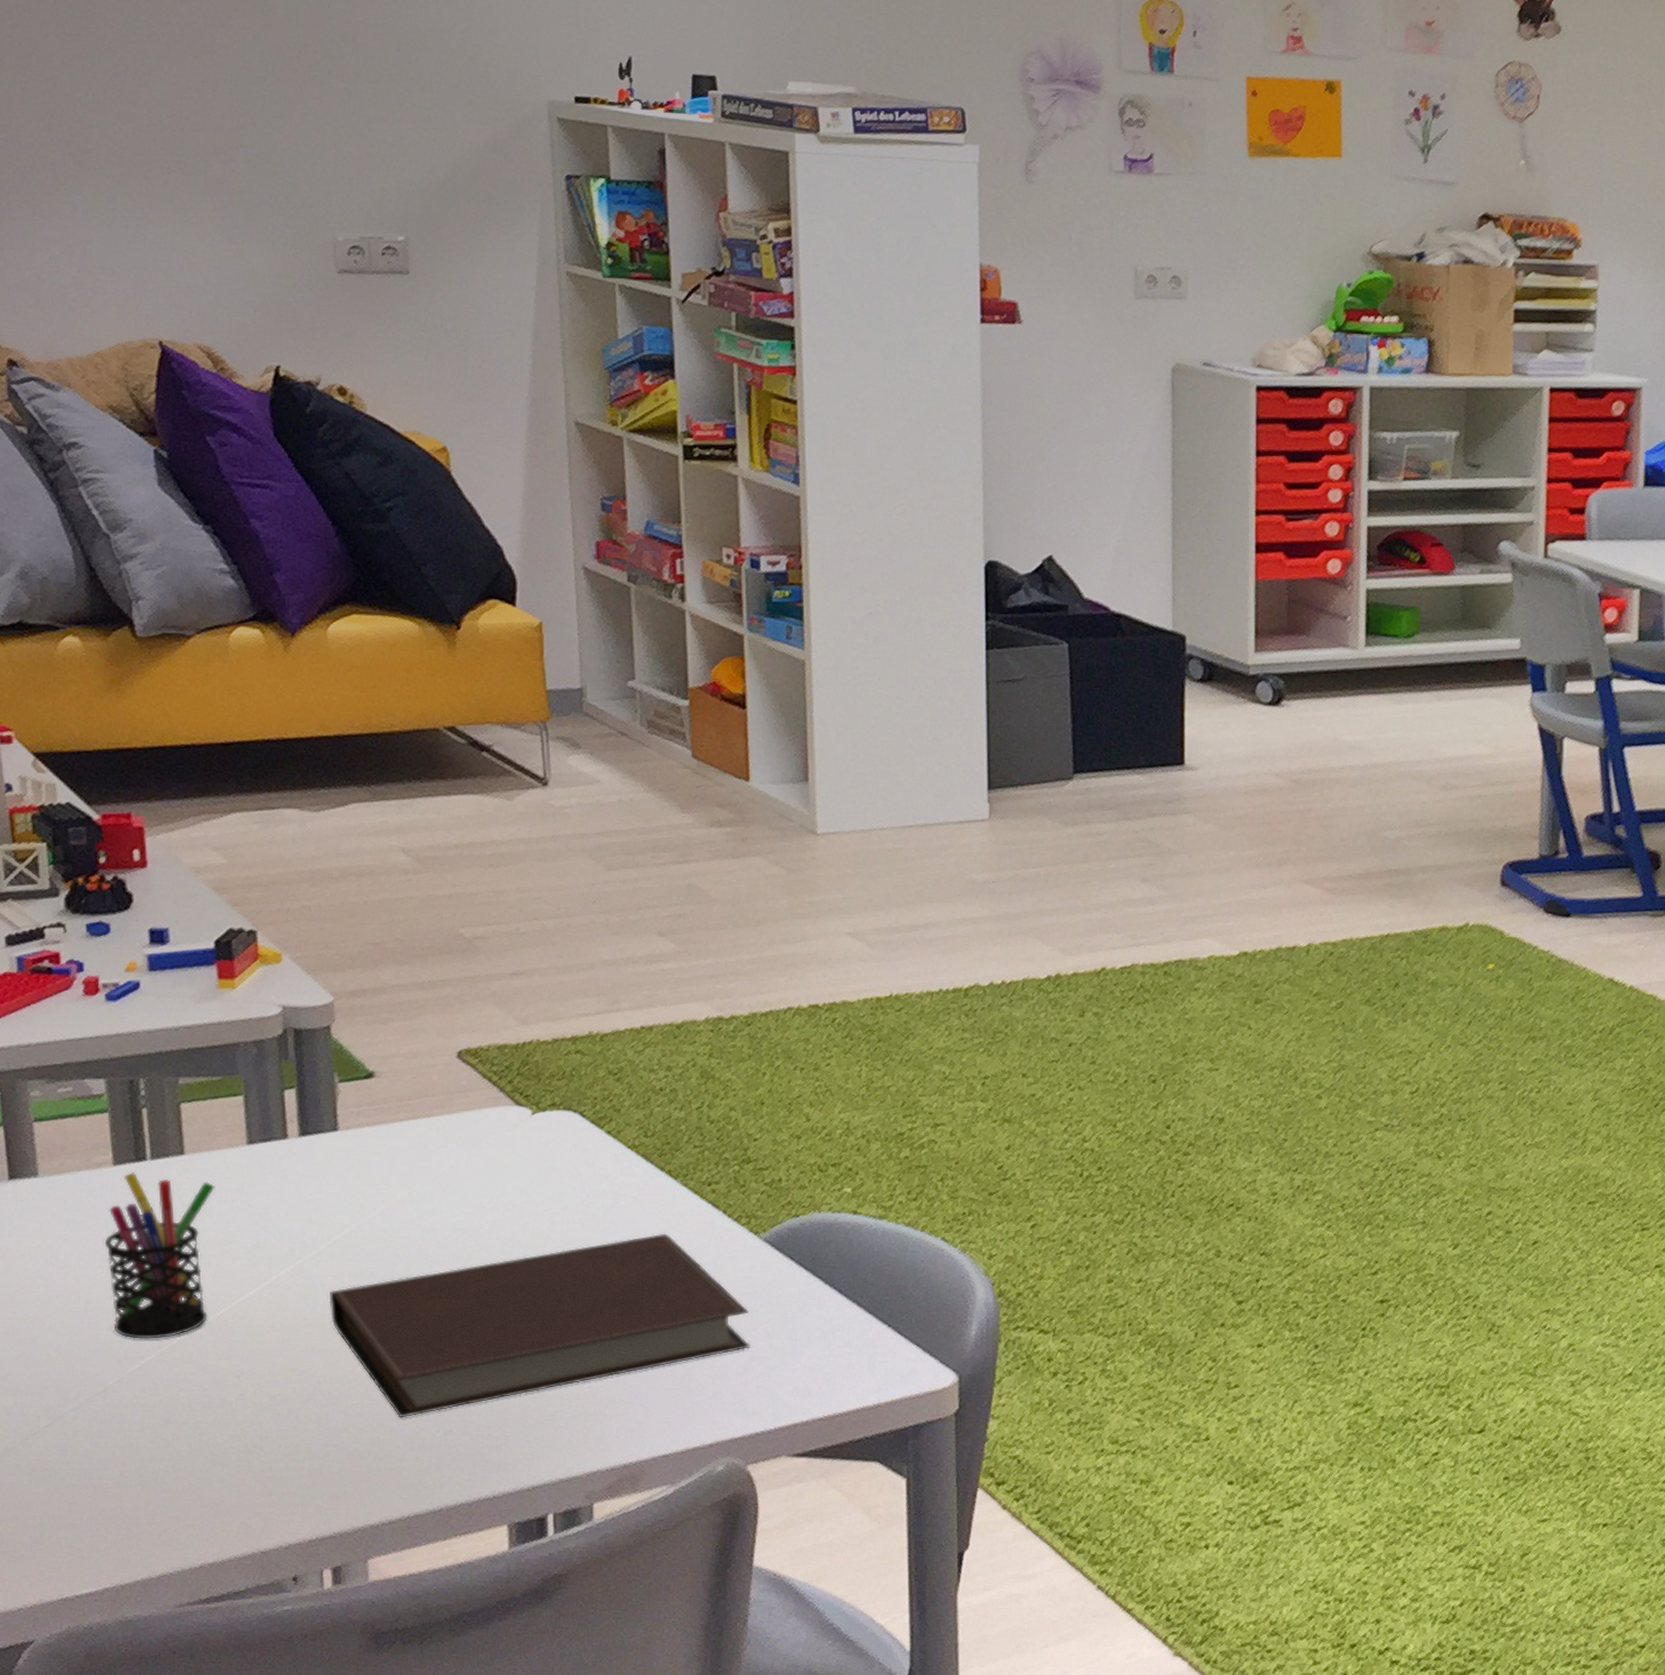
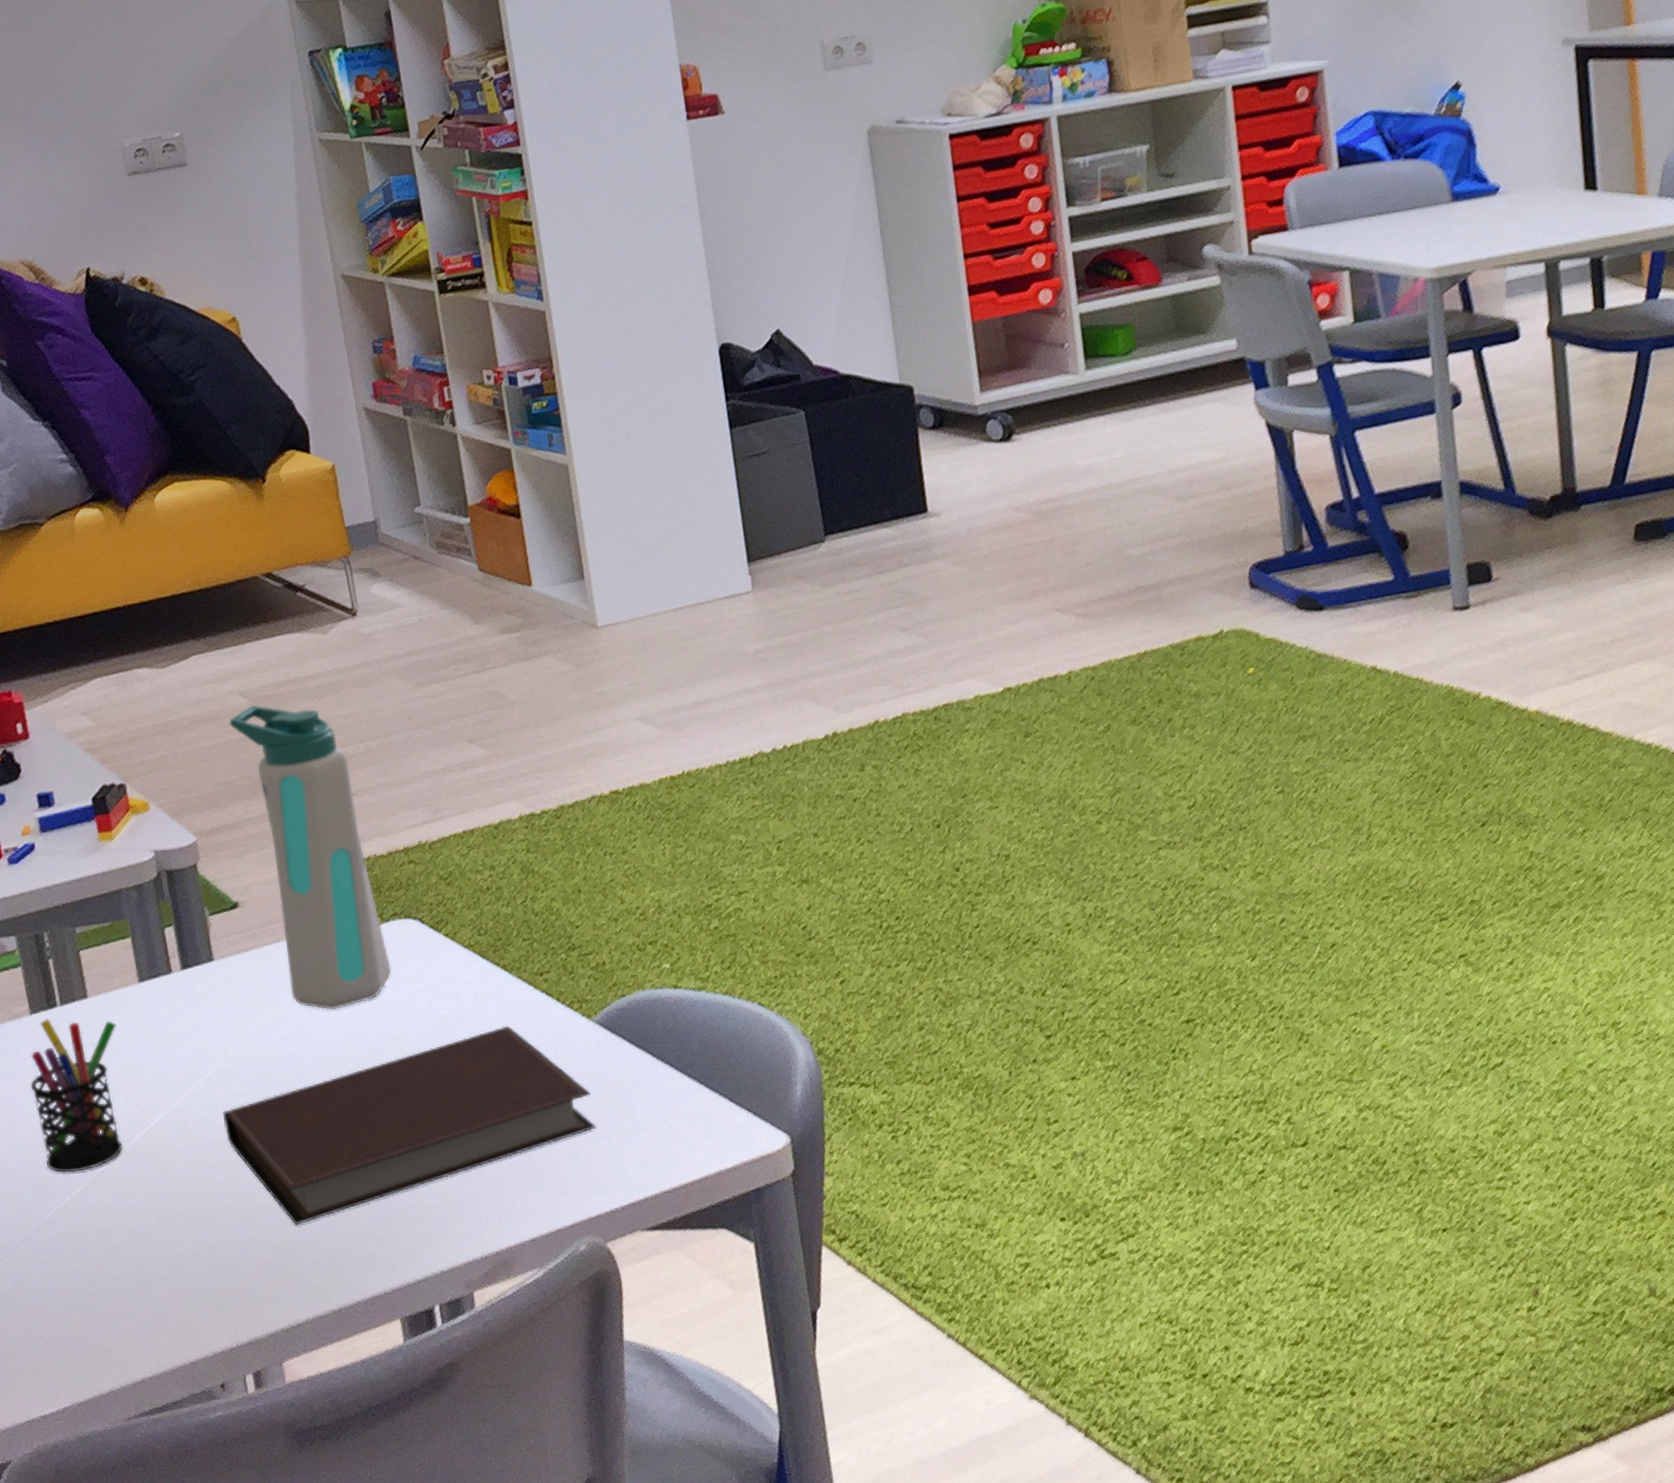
water bottle: none [386,865,542,1197] -> present [229,704,392,1010]

